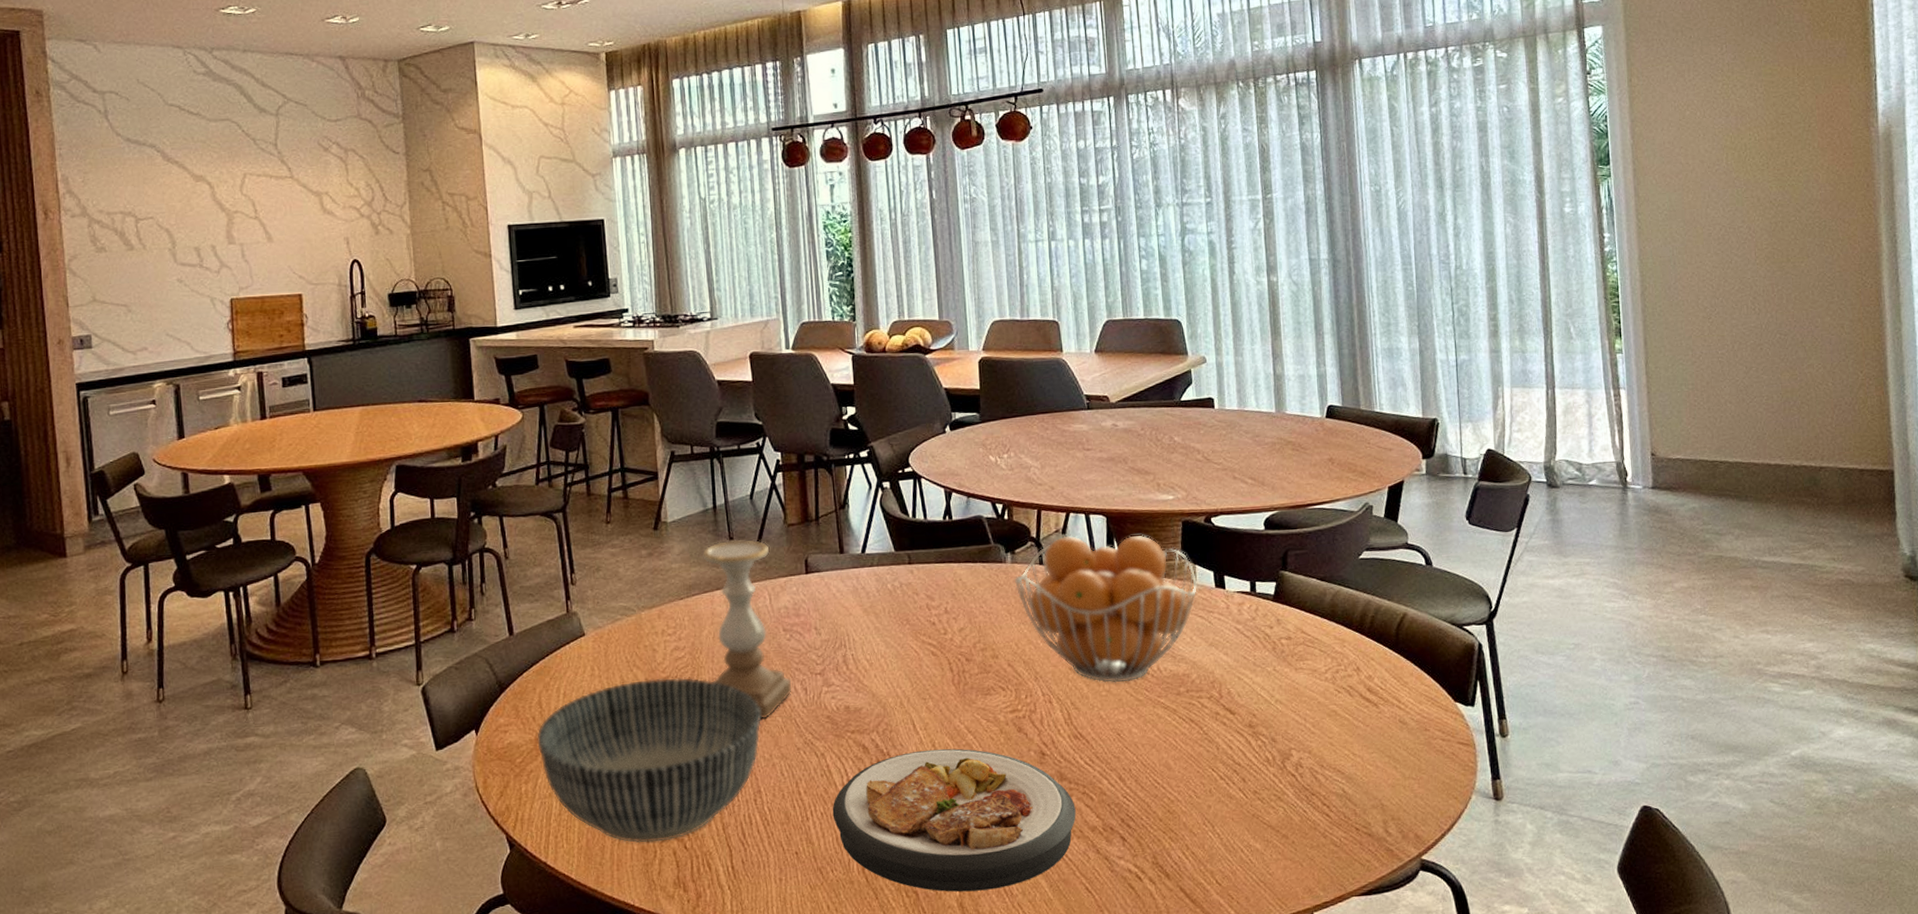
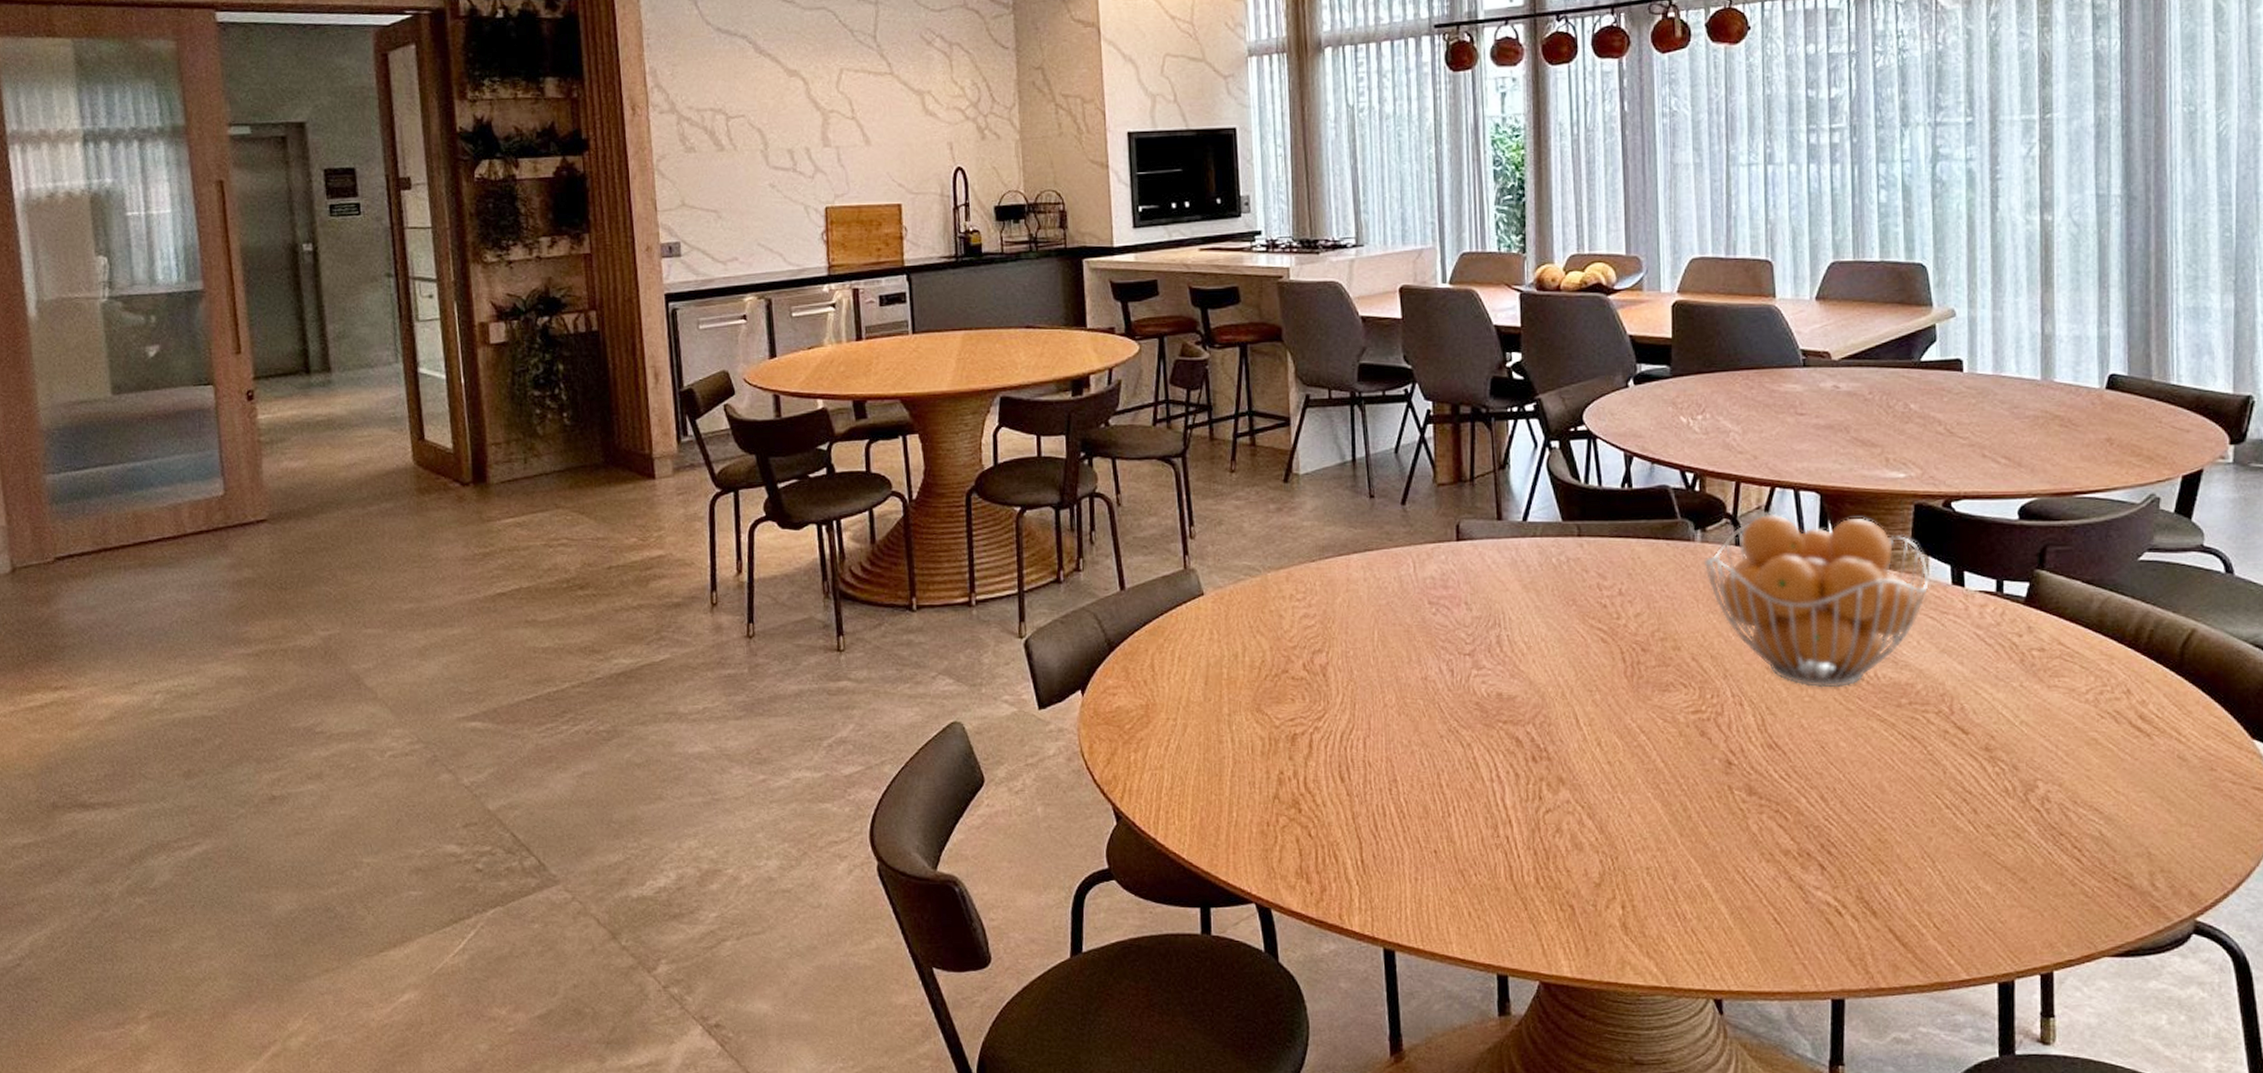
bowl: present [537,677,762,843] -> none [1148,648,1401,827]
candle holder: present [703,539,792,719] -> none [1339,498,1437,701]
plate: present [832,748,1076,892] -> none [1478,748,1766,911]

